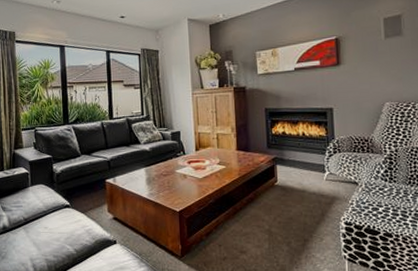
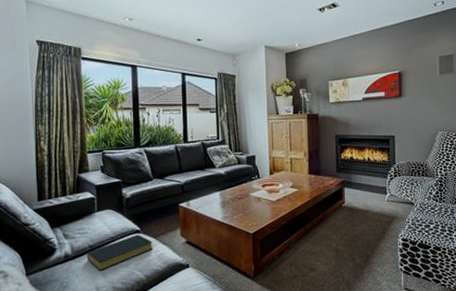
hardback book: none [22,209,81,243] -> present [87,234,152,271]

